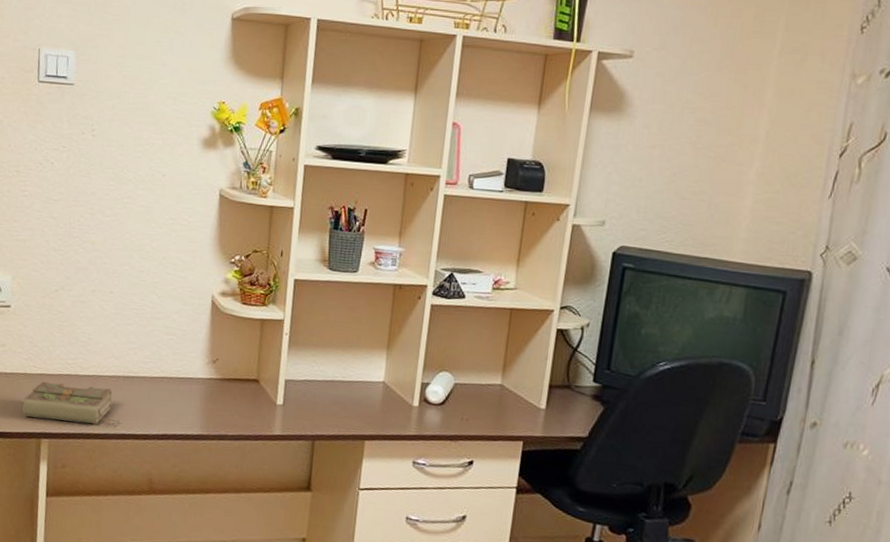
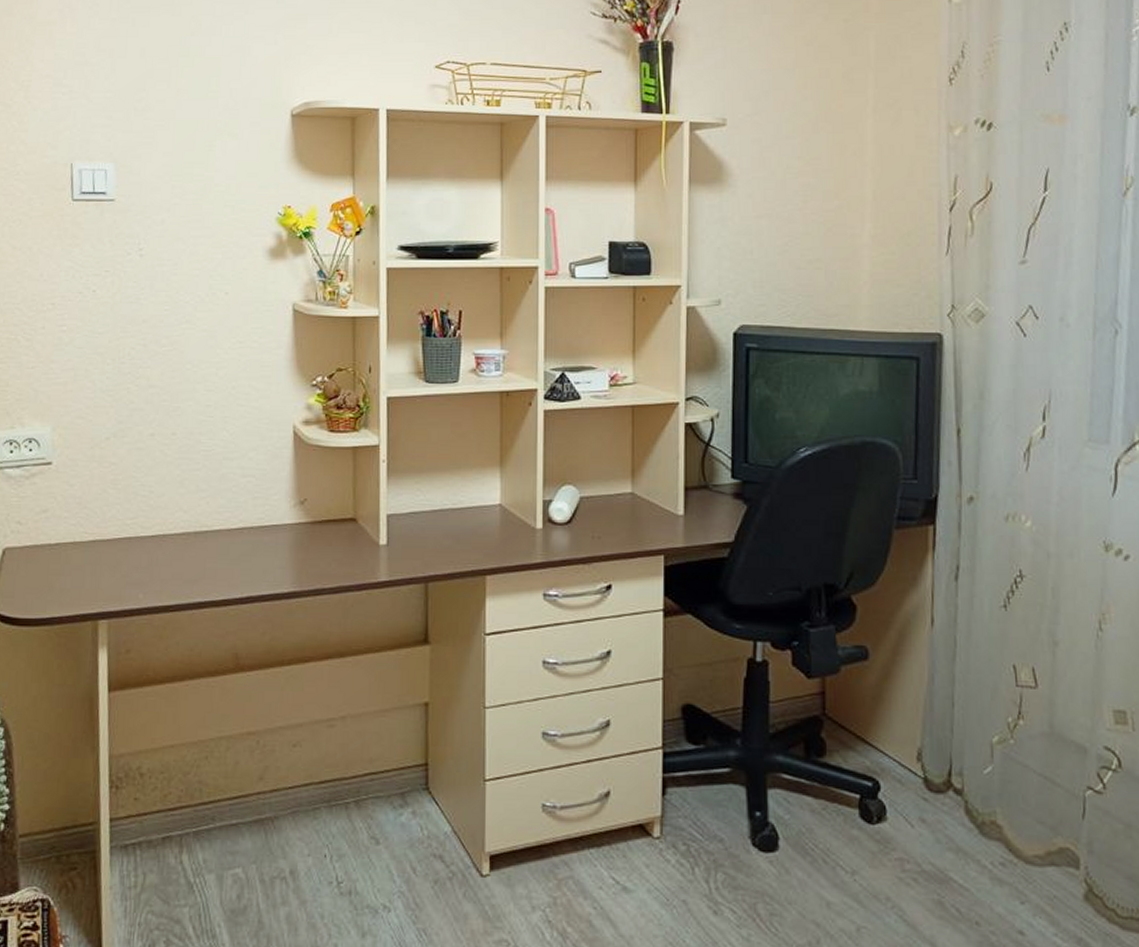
diary: present [22,381,121,425] -> none [72,549,195,596]

